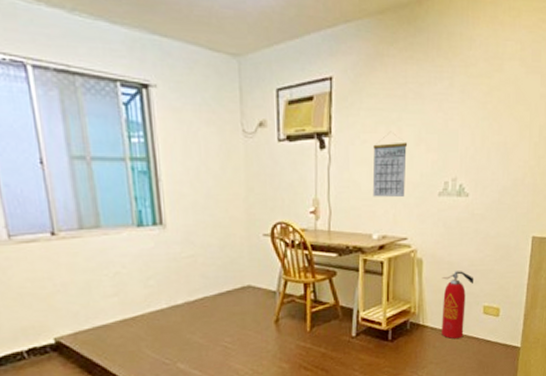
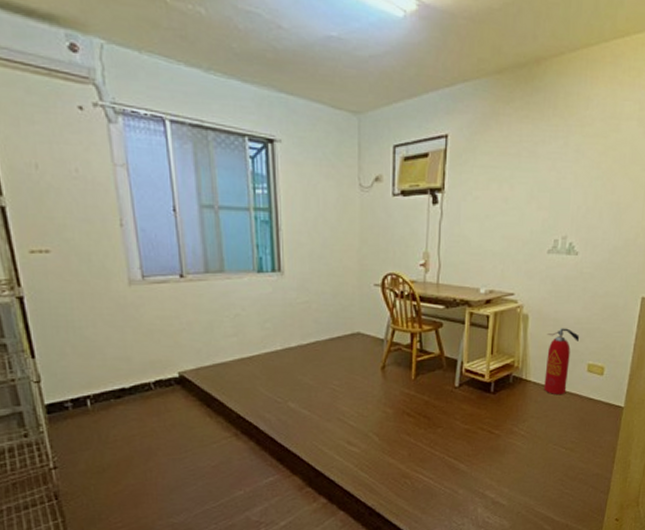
calendar: present [372,137,408,197] -> none [482,194,519,253]

